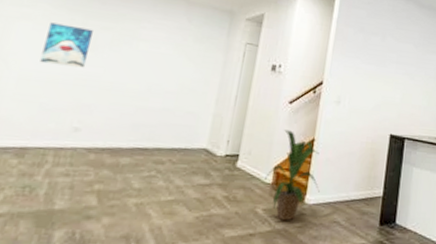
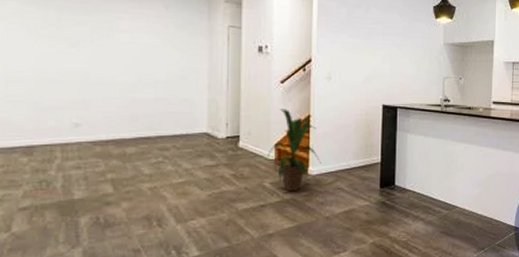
wall art: present [40,22,93,68] -> none [23,20,71,65]

